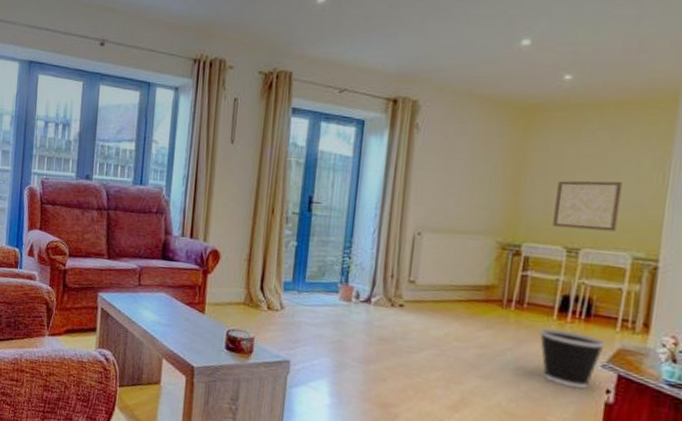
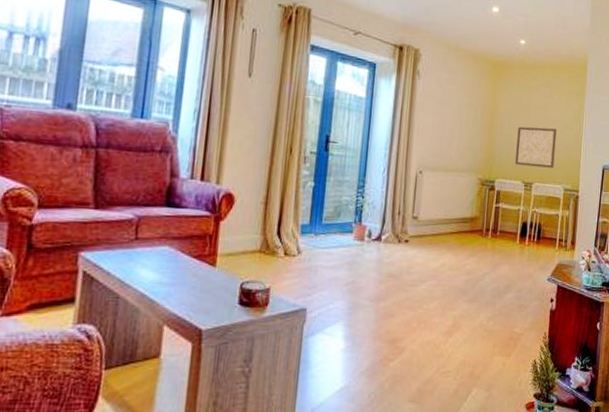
wastebasket: present [539,328,605,389] -> none [508,251,549,301]

